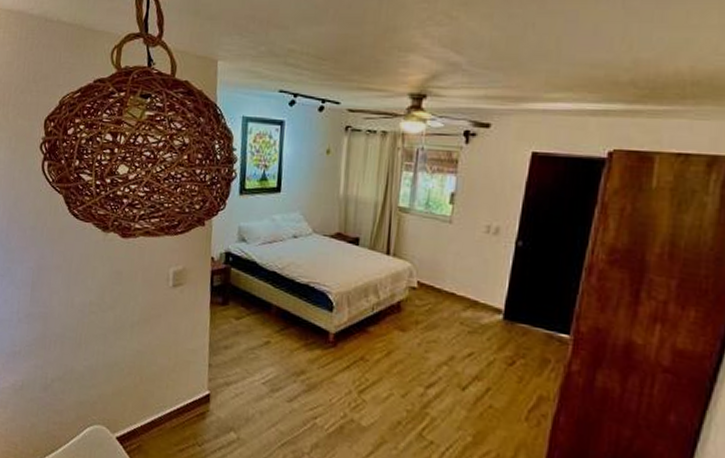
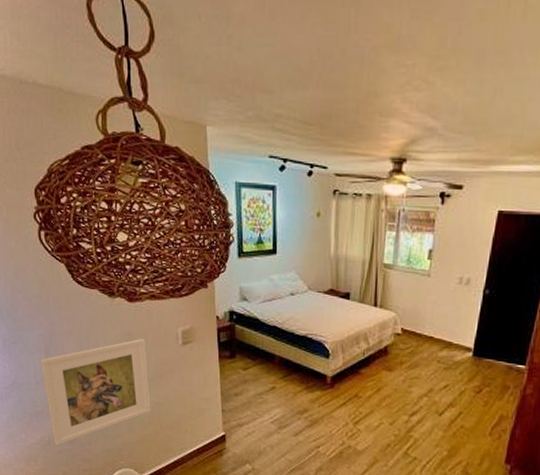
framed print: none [25,277,134,392] -> present [40,338,151,446]

